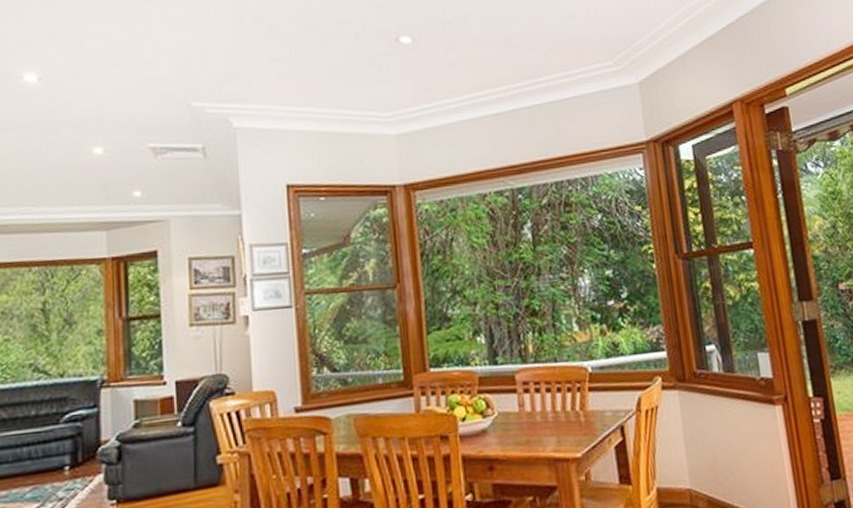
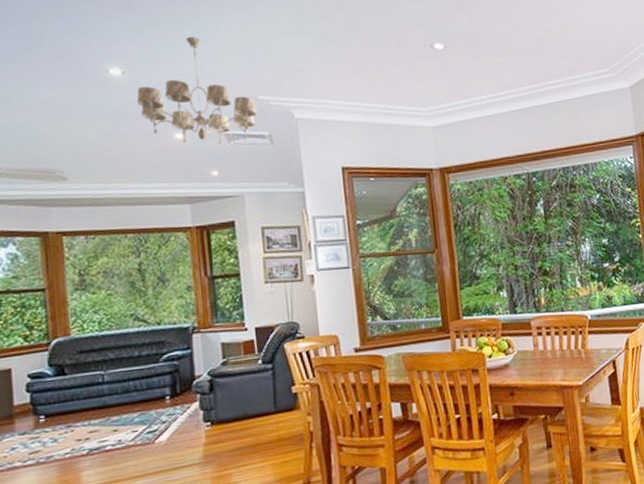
chandelier: none [52,35,189,161] -> present [136,36,257,146]

